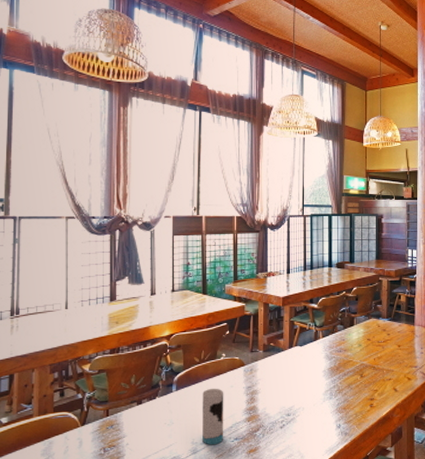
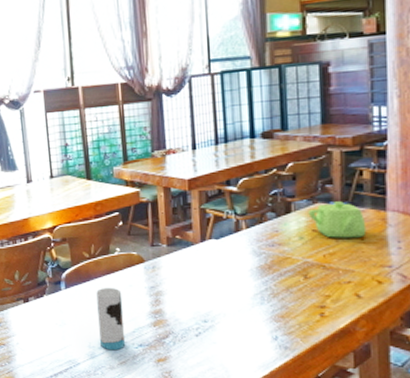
teapot: none [365,318,402,346] -> present [308,201,367,238]

